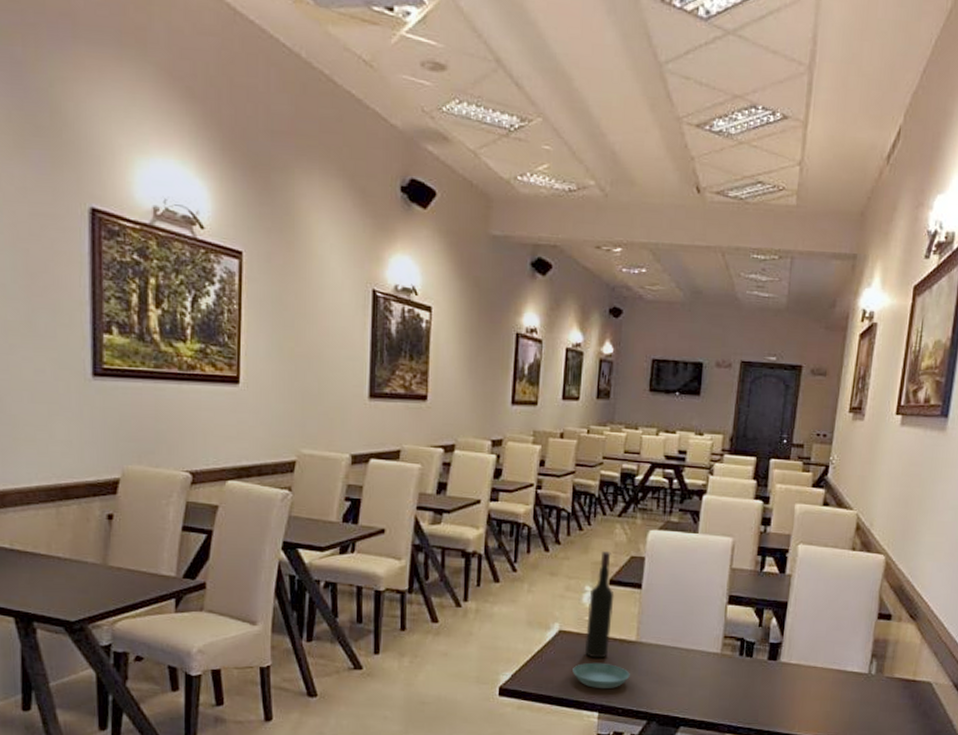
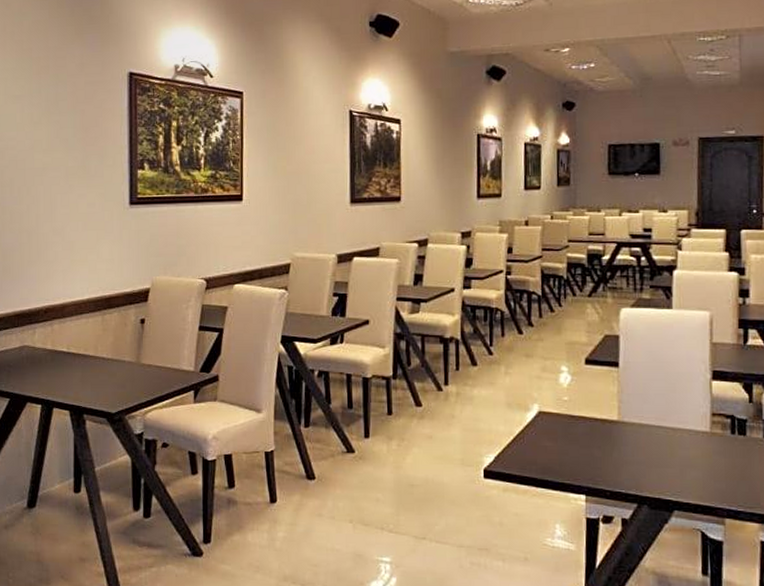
saucer: present [572,662,630,689] -> none [555,443,615,471]
wine bottle: present [584,551,615,659] -> none [565,331,592,439]

